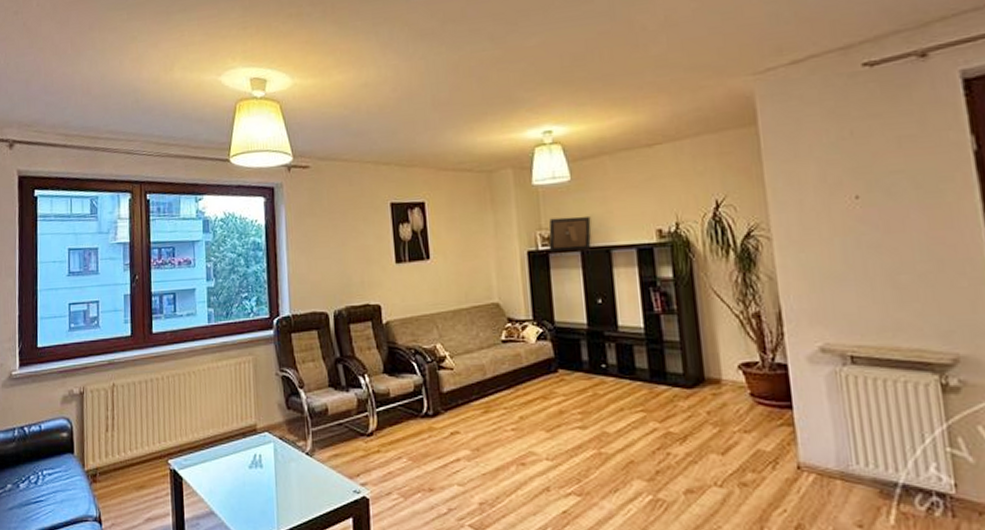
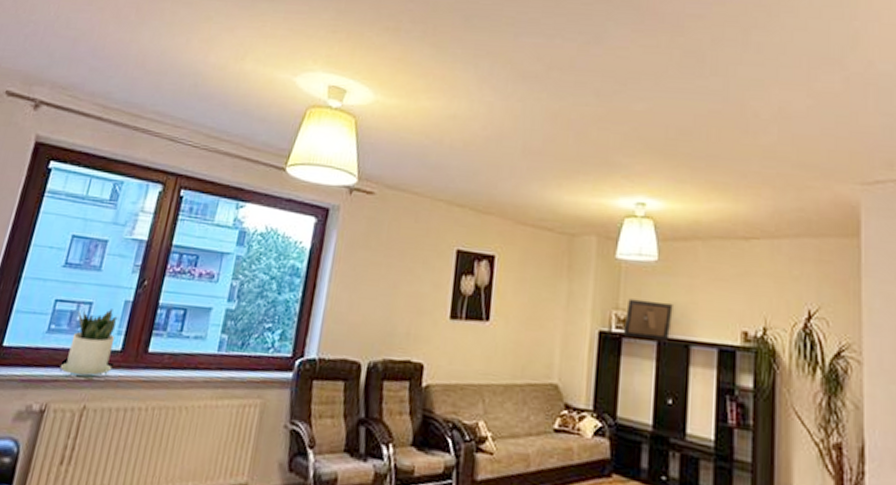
planter: none [87,303,128,361] -> present [60,309,117,377]

